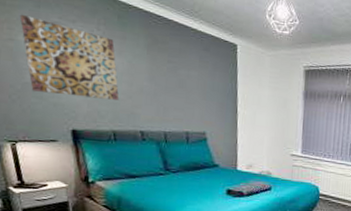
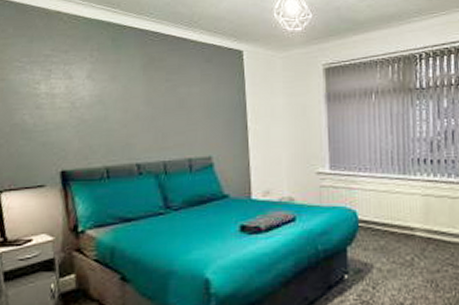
wall art: present [19,14,120,100] -> none [12,52,113,133]

